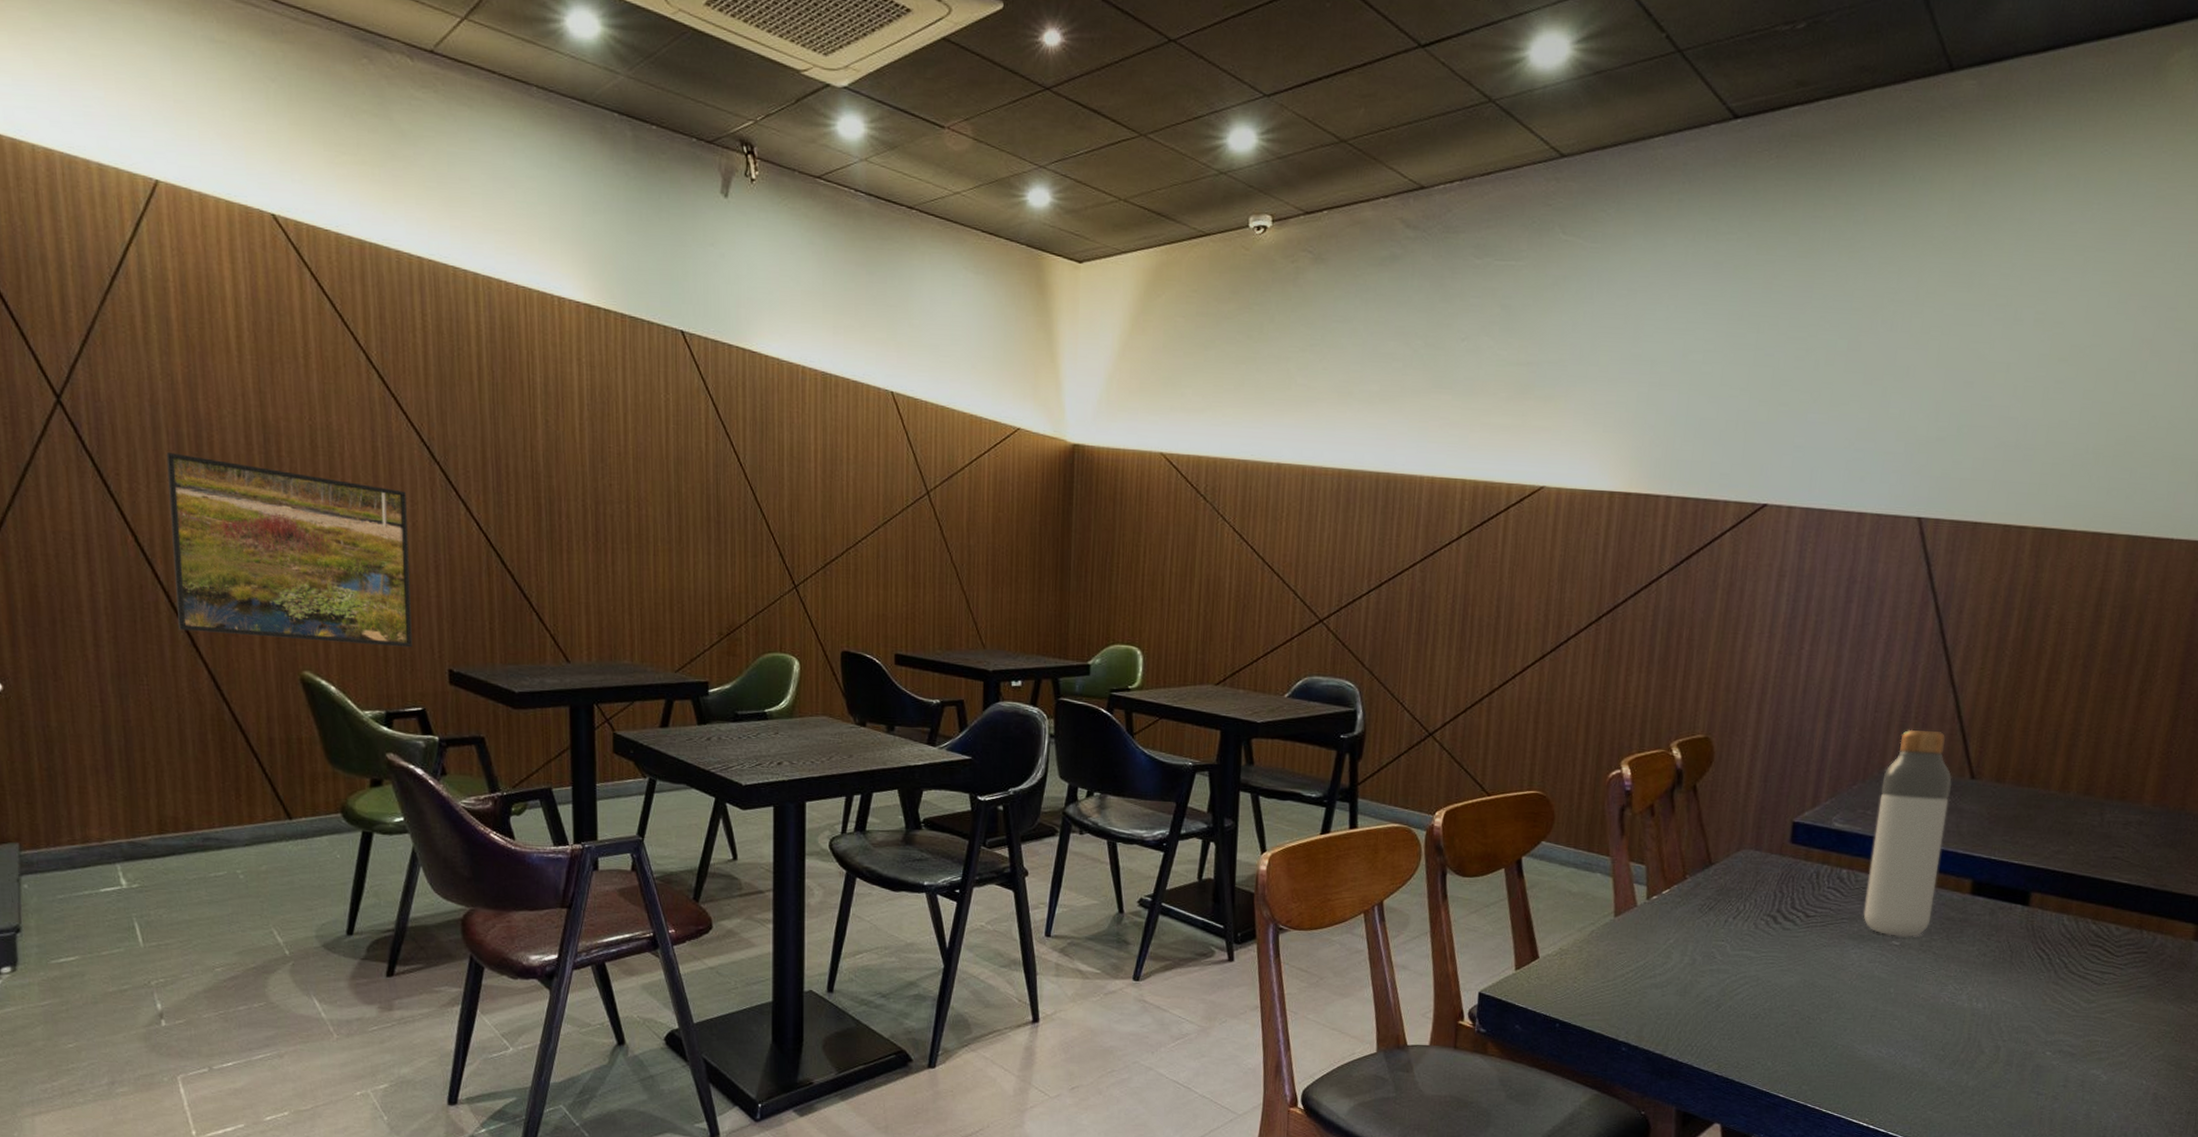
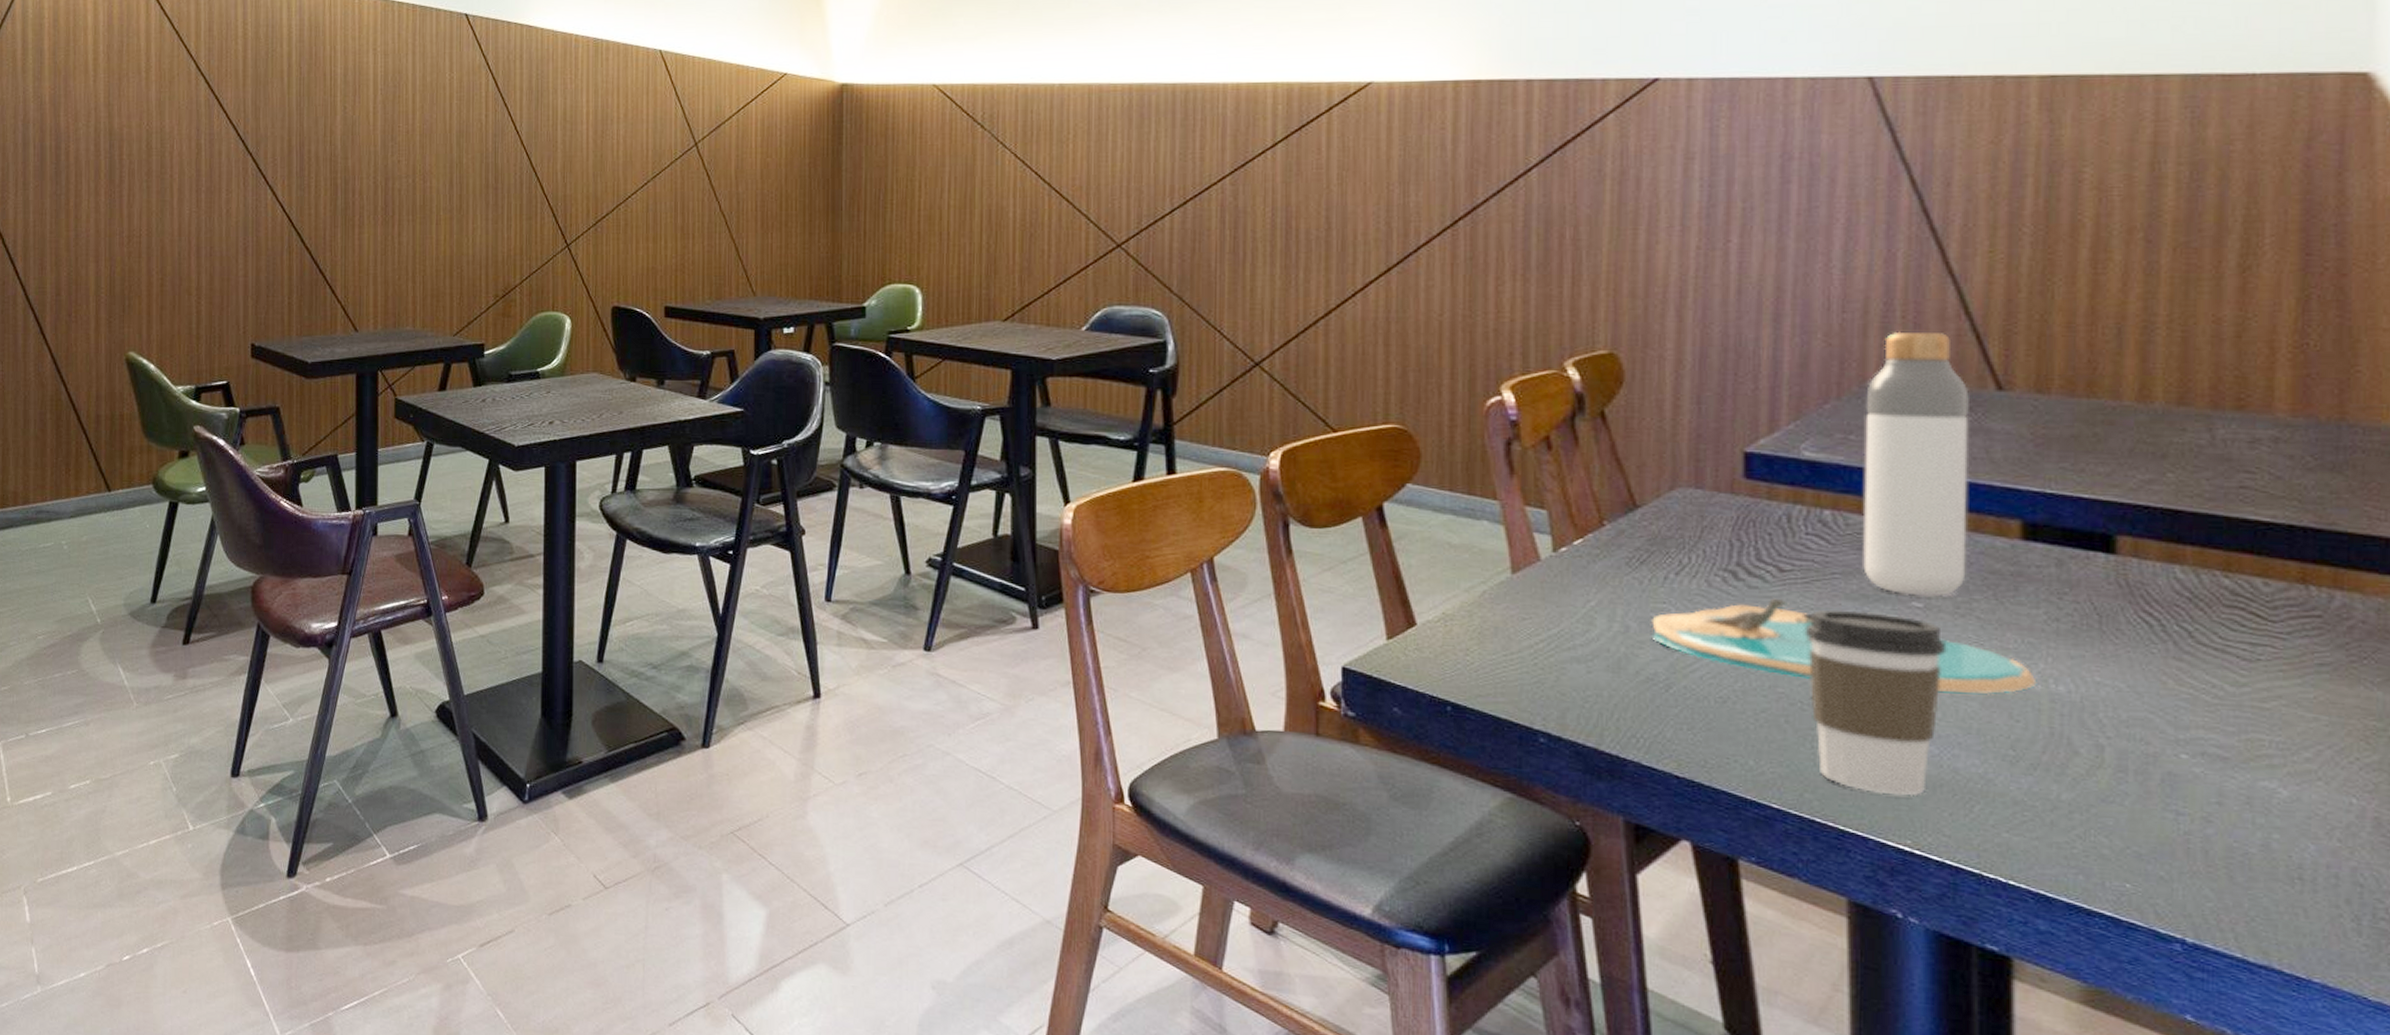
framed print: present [166,453,413,648] -> none [31,164,222,325]
plate: none [1711,937,1965,1010] -> present [1651,598,2037,694]
coffee cup: none [1814,946,1911,1086] -> present [1804,609,1947,796]

